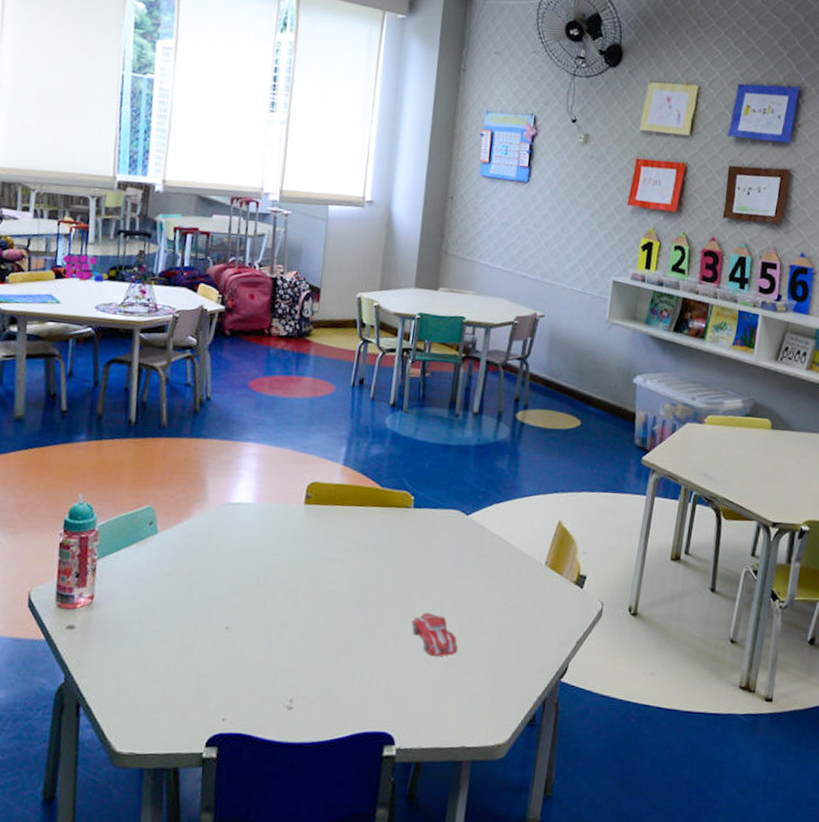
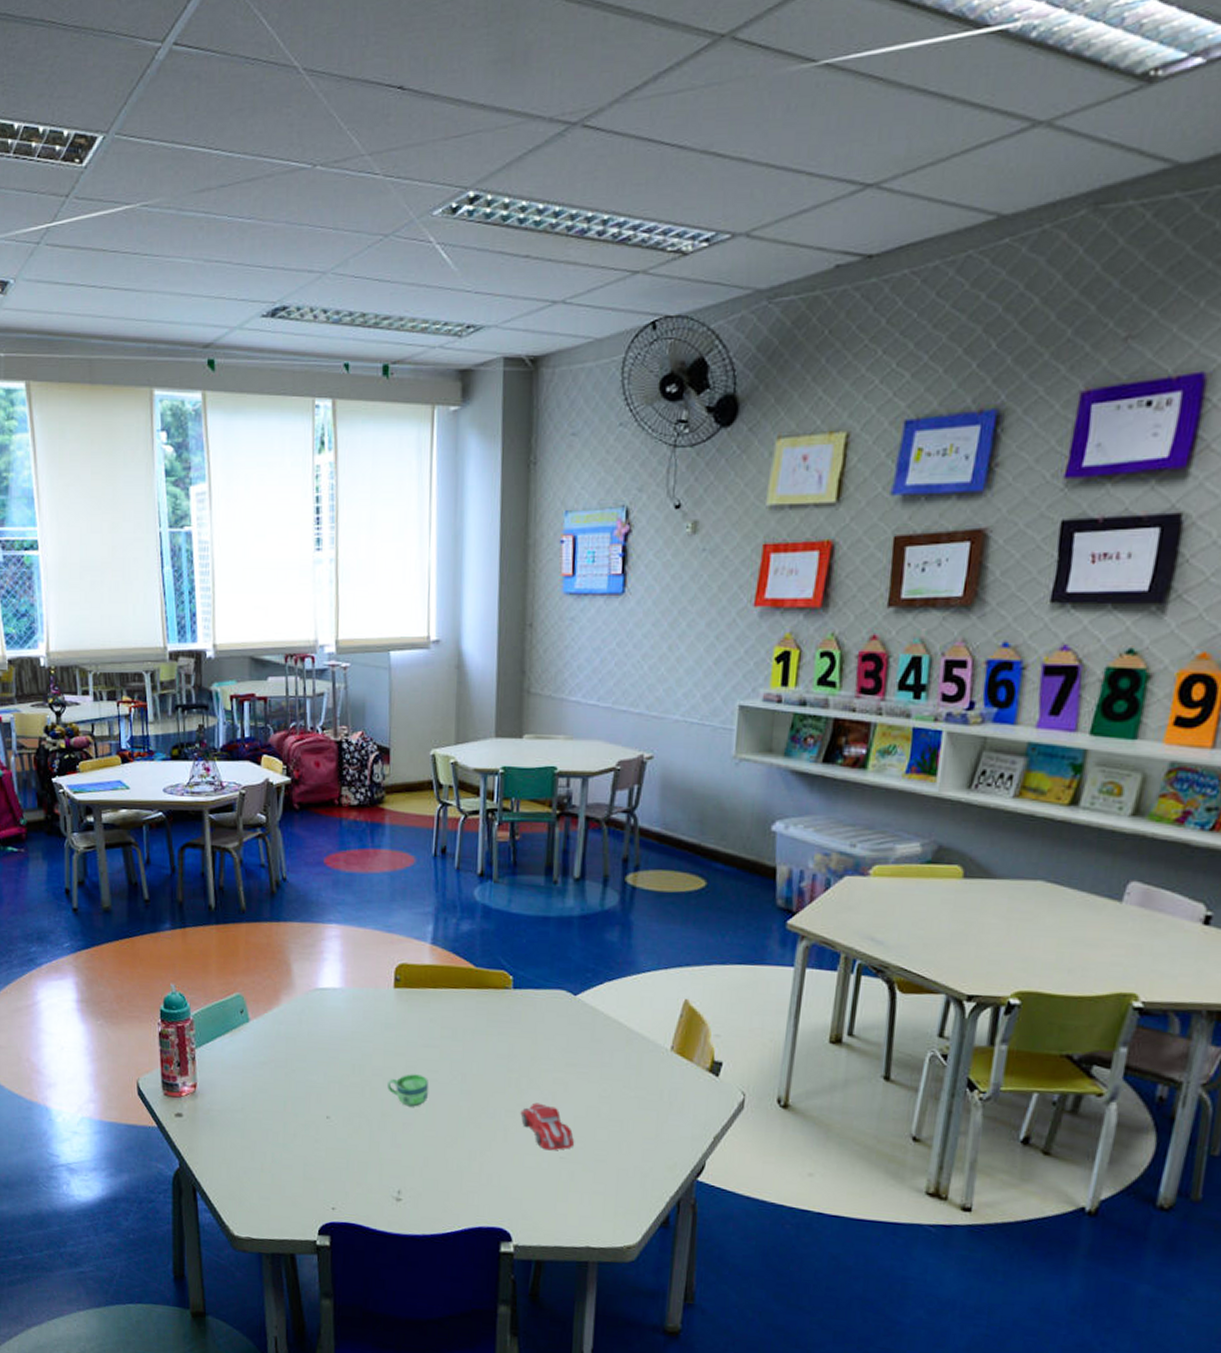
toy blocks: present [62,254,109,283] -> none [126,736,172,763]
cup: none [288,585,330,617] -> present [386,1074,429,1107]

